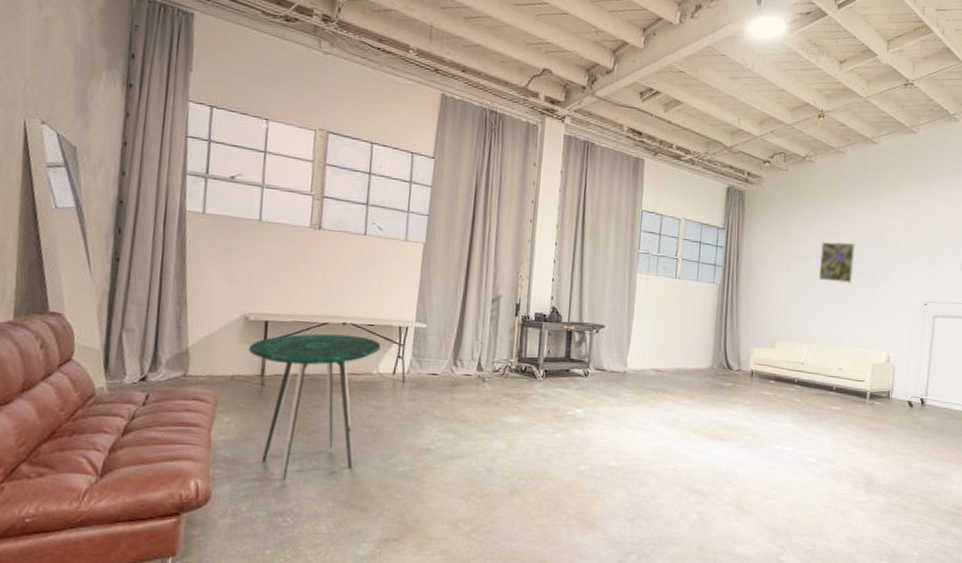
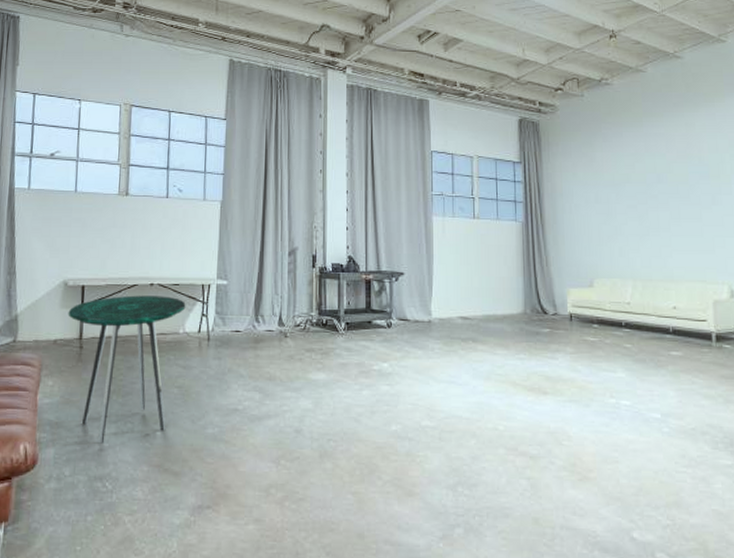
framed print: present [819,241,855,284] -> none [631,166,675,212]

